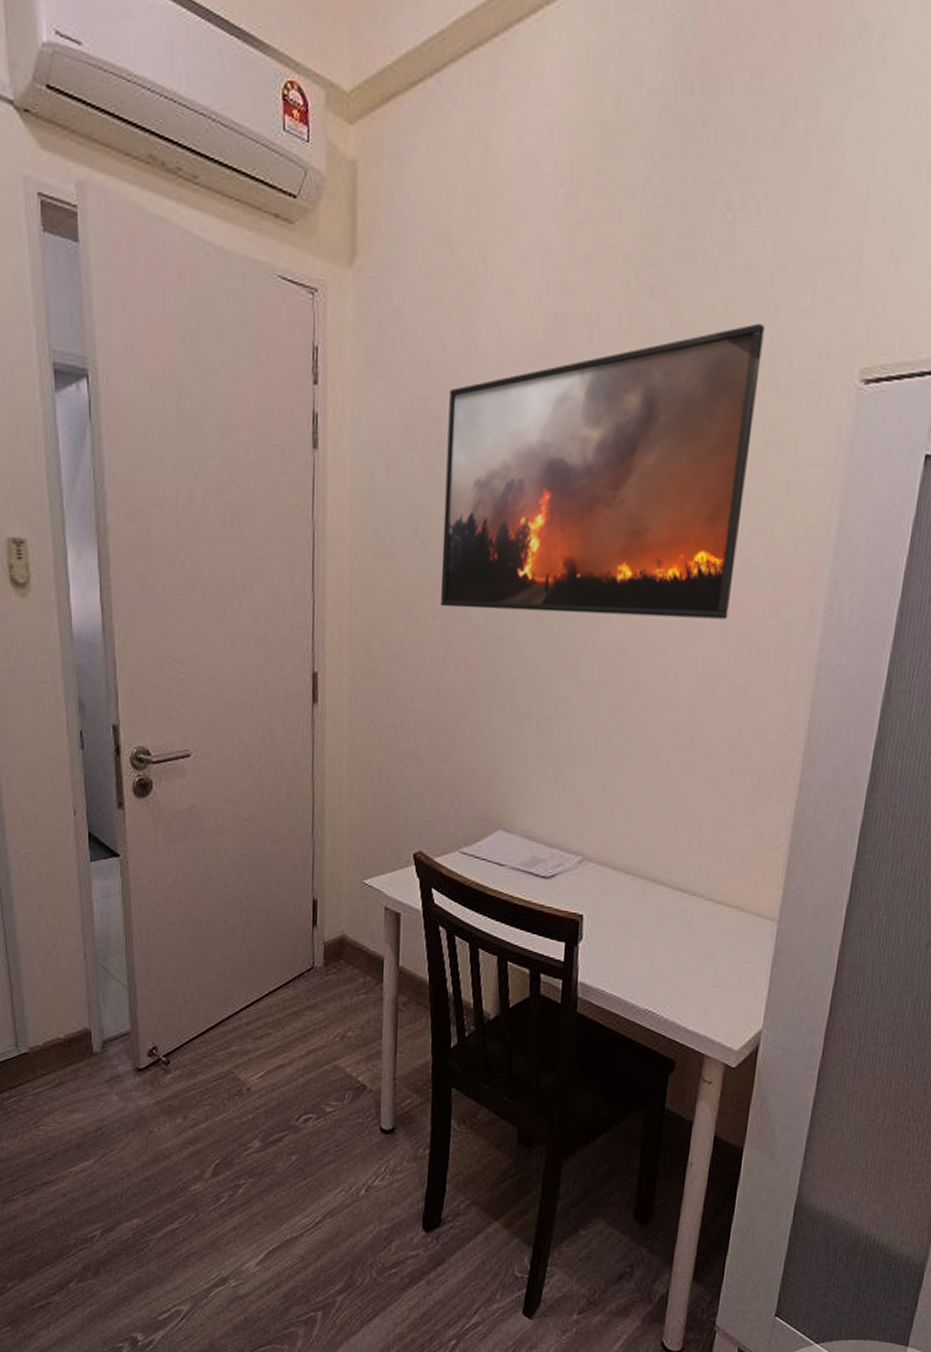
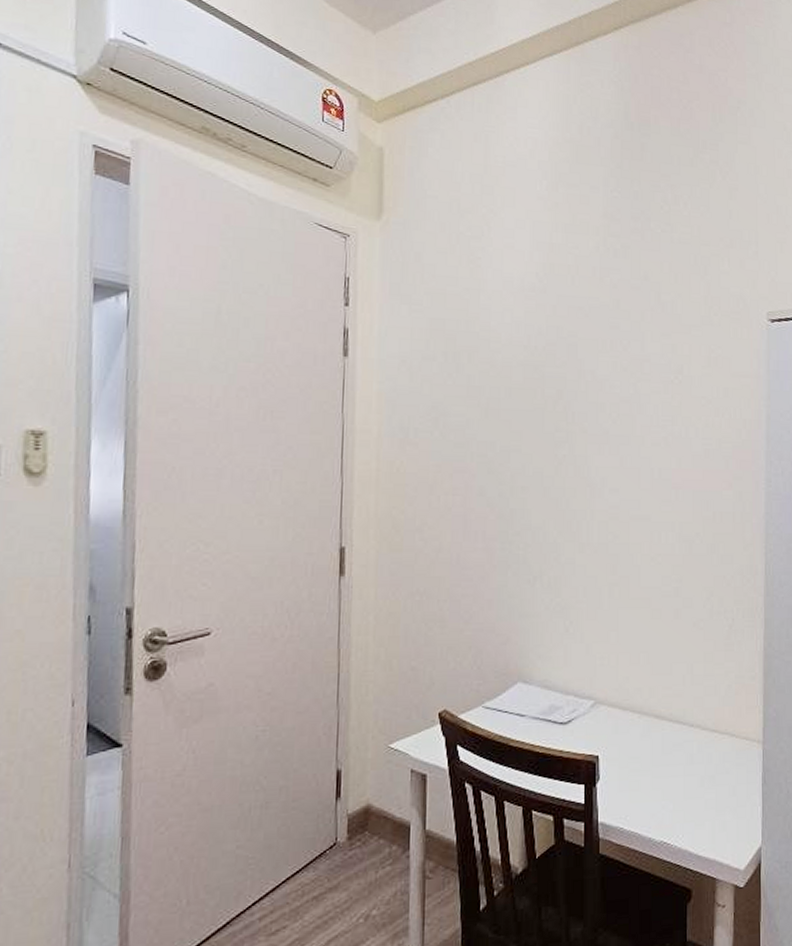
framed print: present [440,323,765,619] -> none [458,278,699,491]

